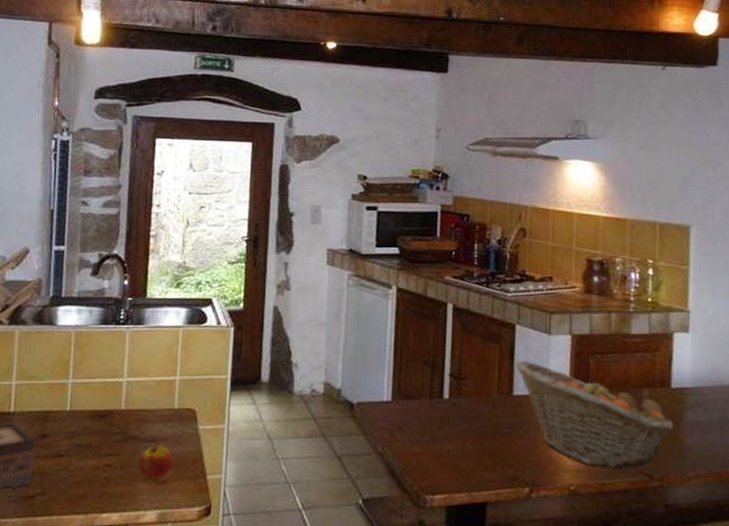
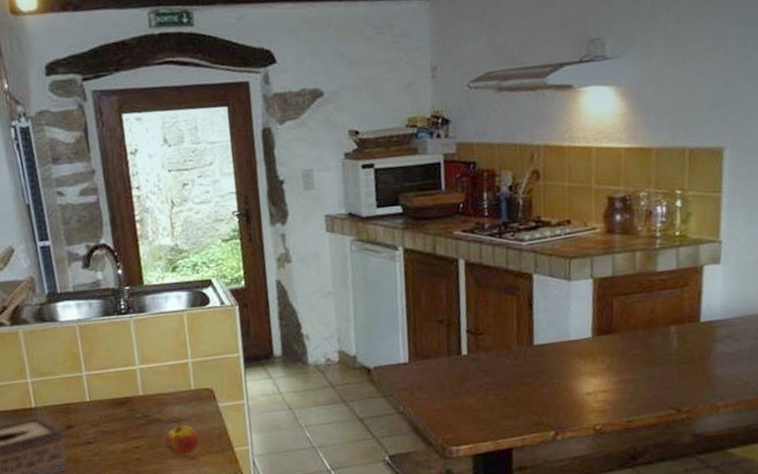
fruit basket: present [515,361,674,469] -> none [534,309,703,405]

